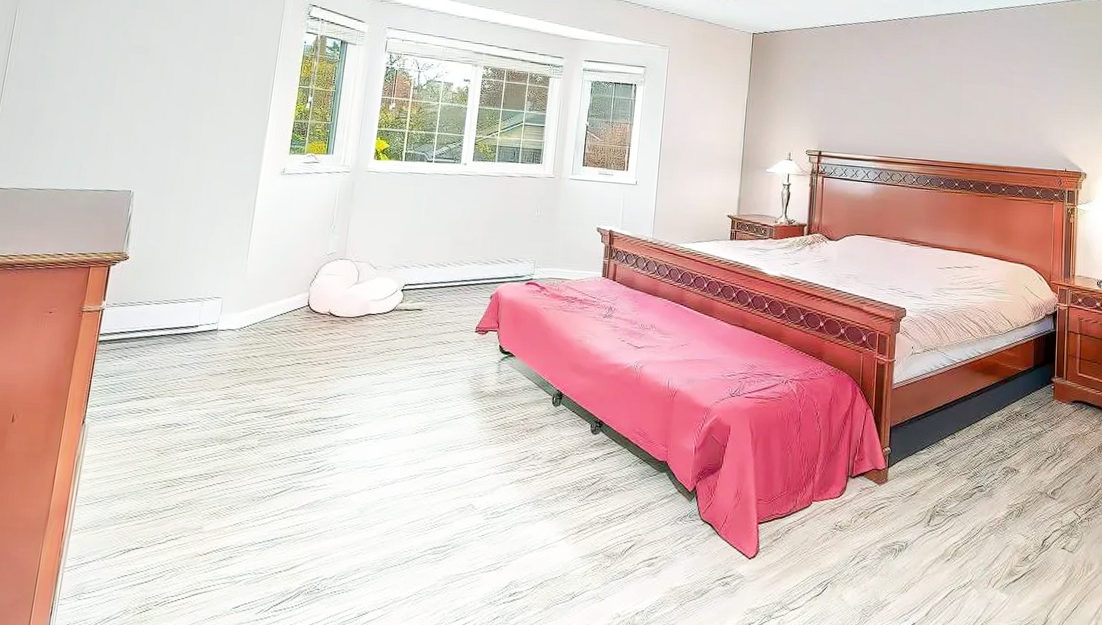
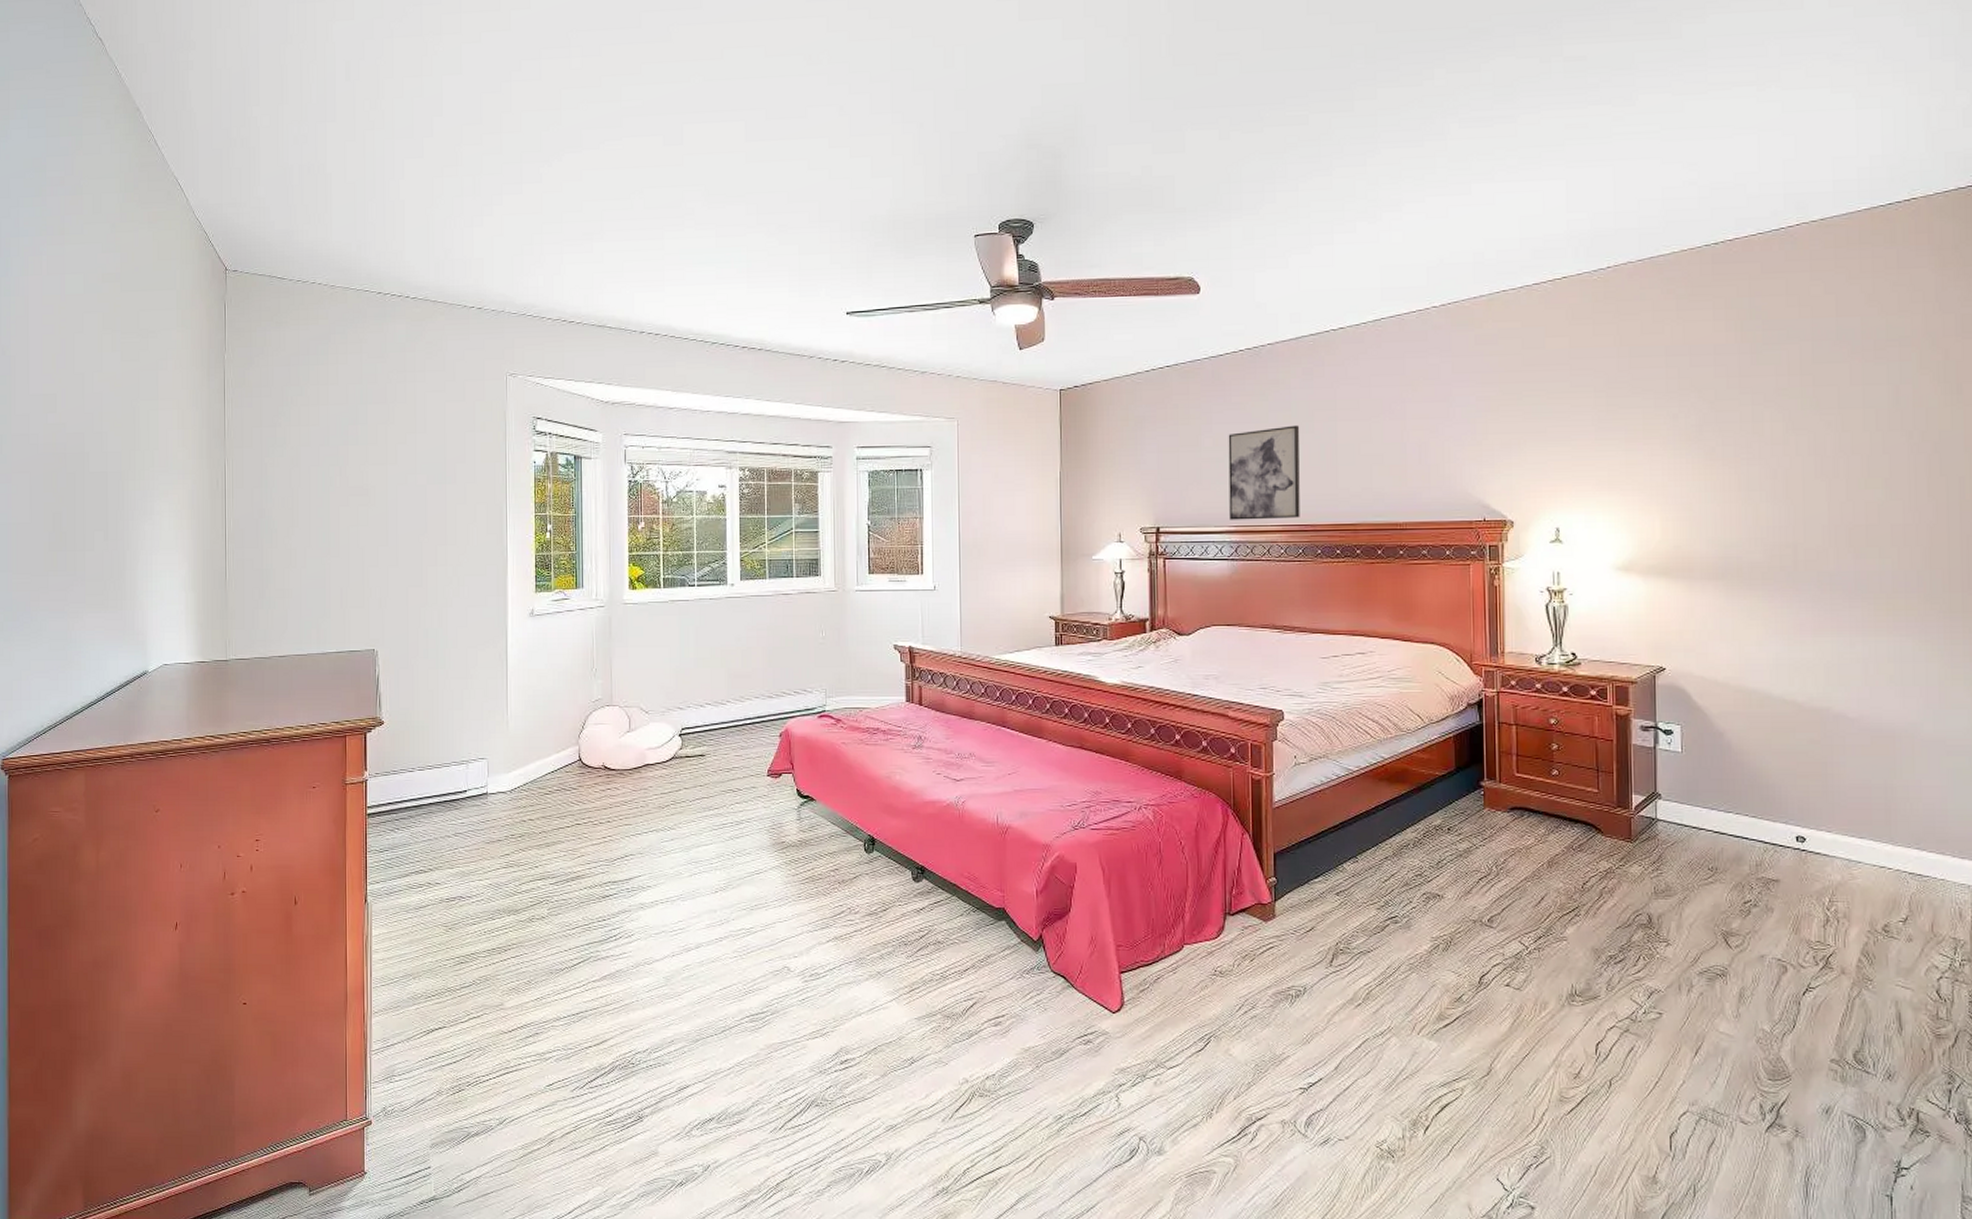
wall art: none [876,82,934,155] -> present [1228,425,1300,520]

